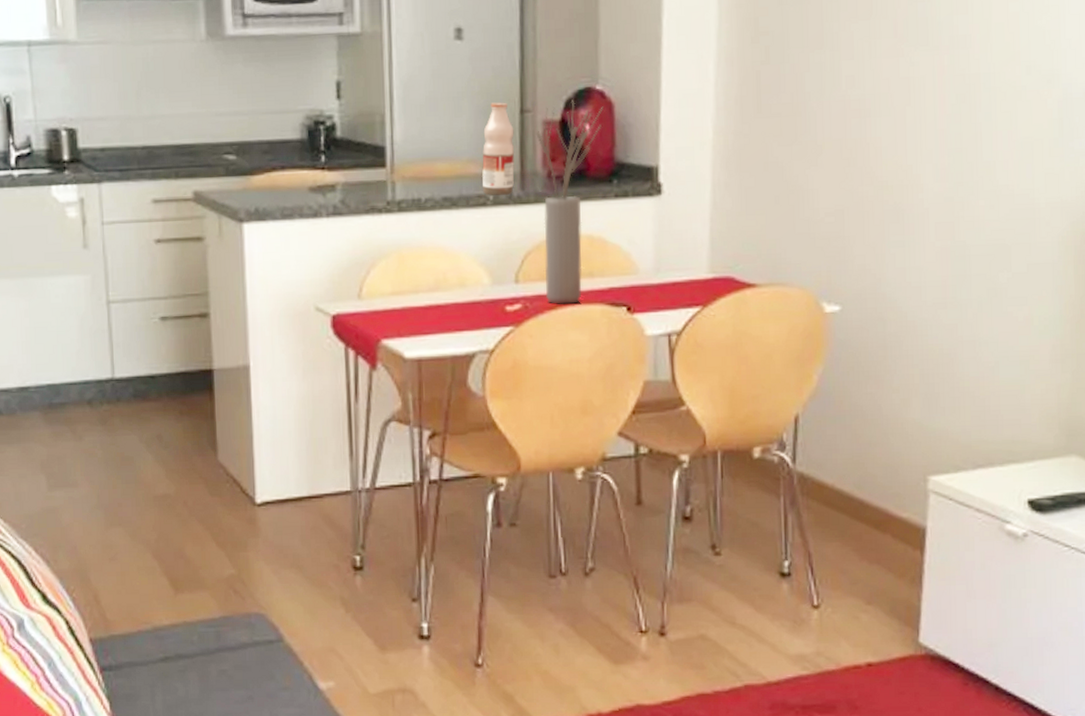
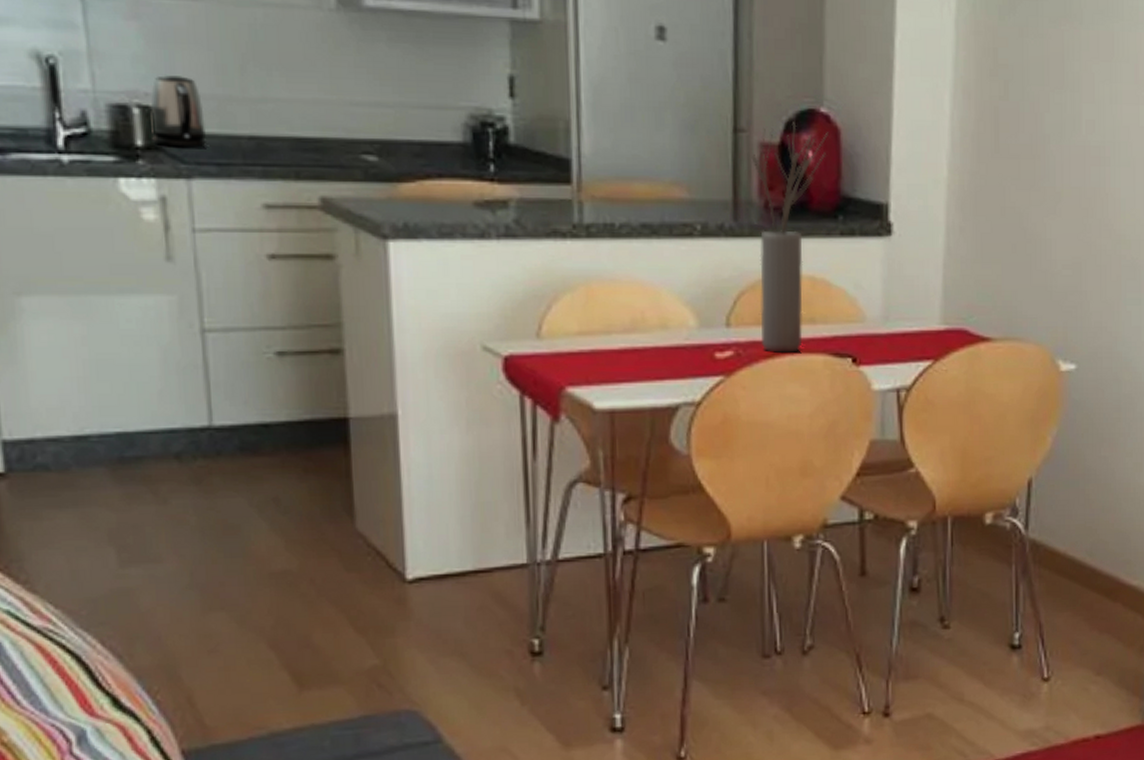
kettle: none [74,103,112,159] -> present [151,74,206,148]
beverage bottle: present [482,102,514,196] -> none [688,117,726,226]

